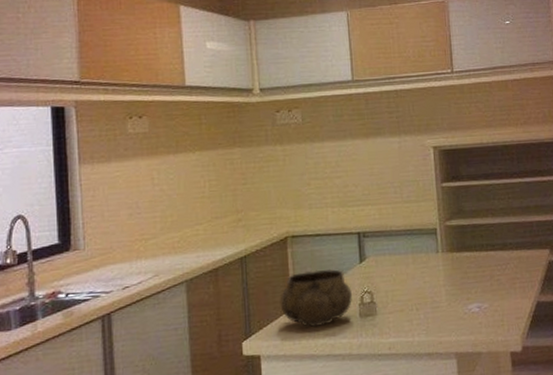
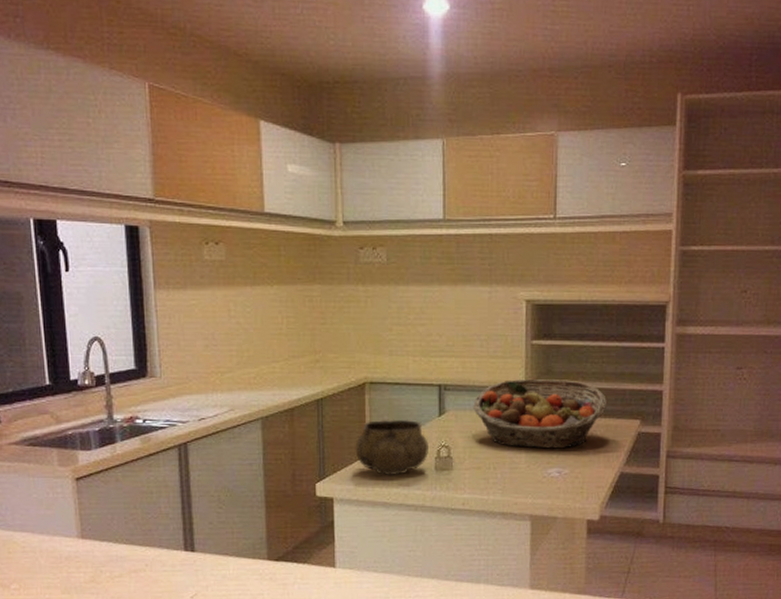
fruit basket: none [392,217,518,287] -> present [473,380,608,449]

